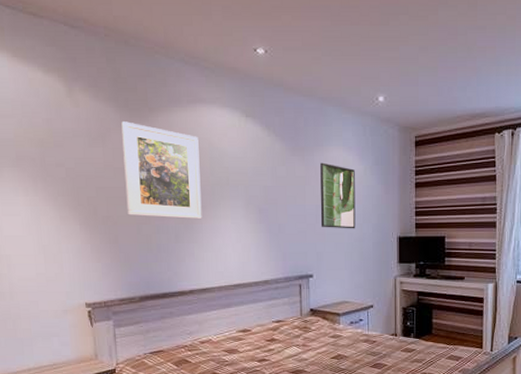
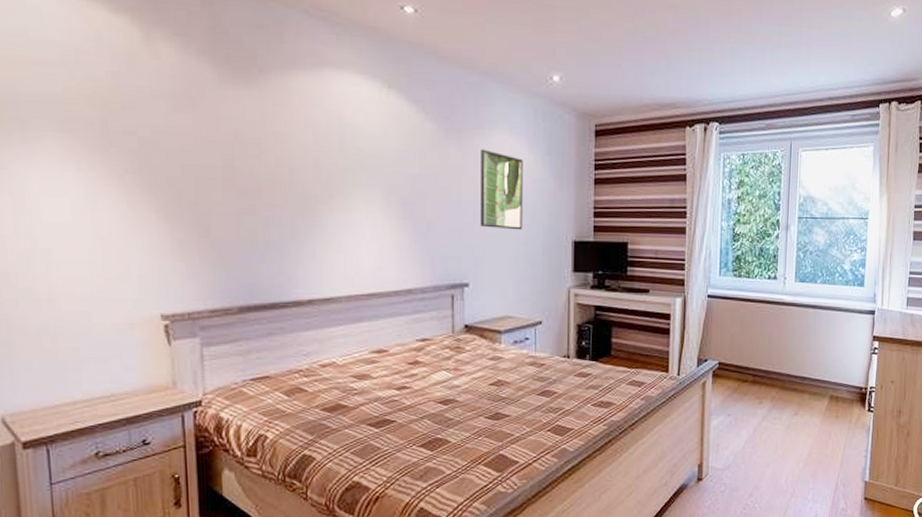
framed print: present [121,121,202,220] -> none [220,82,328,212]

